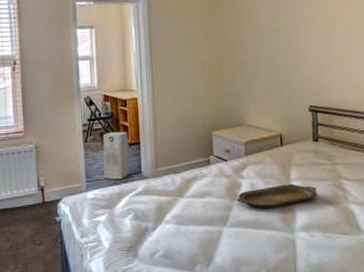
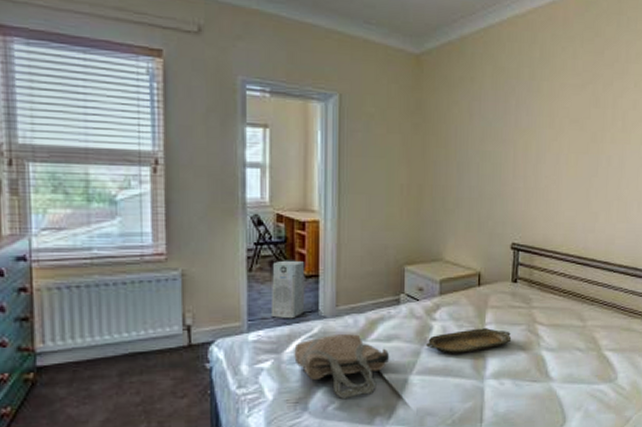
tote bag: none [124,191,205,248] -> present [294,334,390,399]

